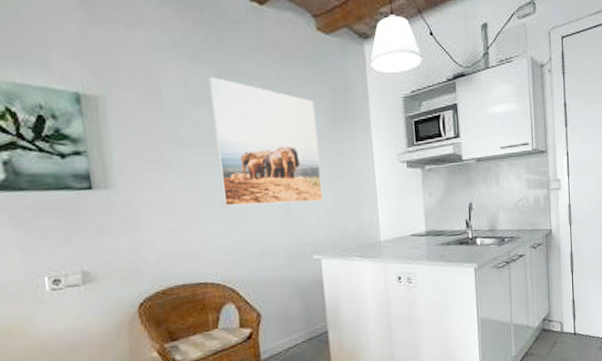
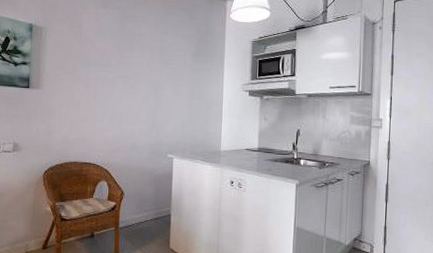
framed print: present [208,76,324,206] -> none [110,18,184,115]

